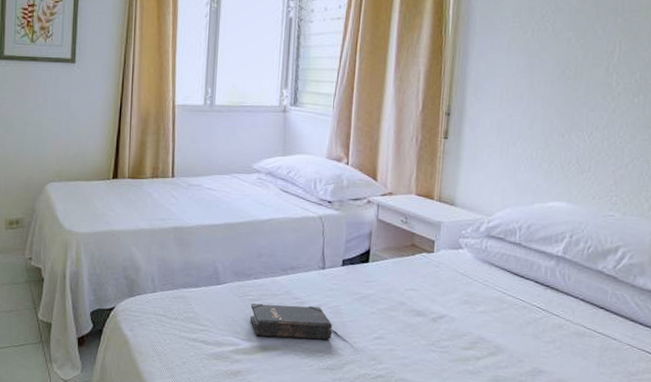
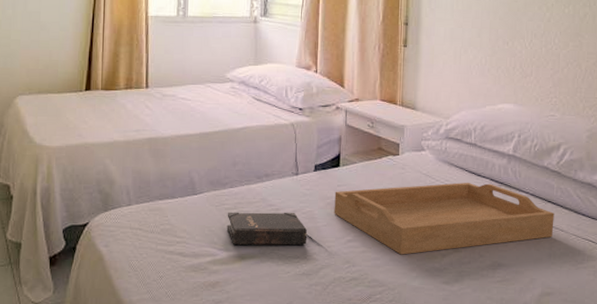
serving tray: none [361,283,607,355] -> present [334,182,554,255]

